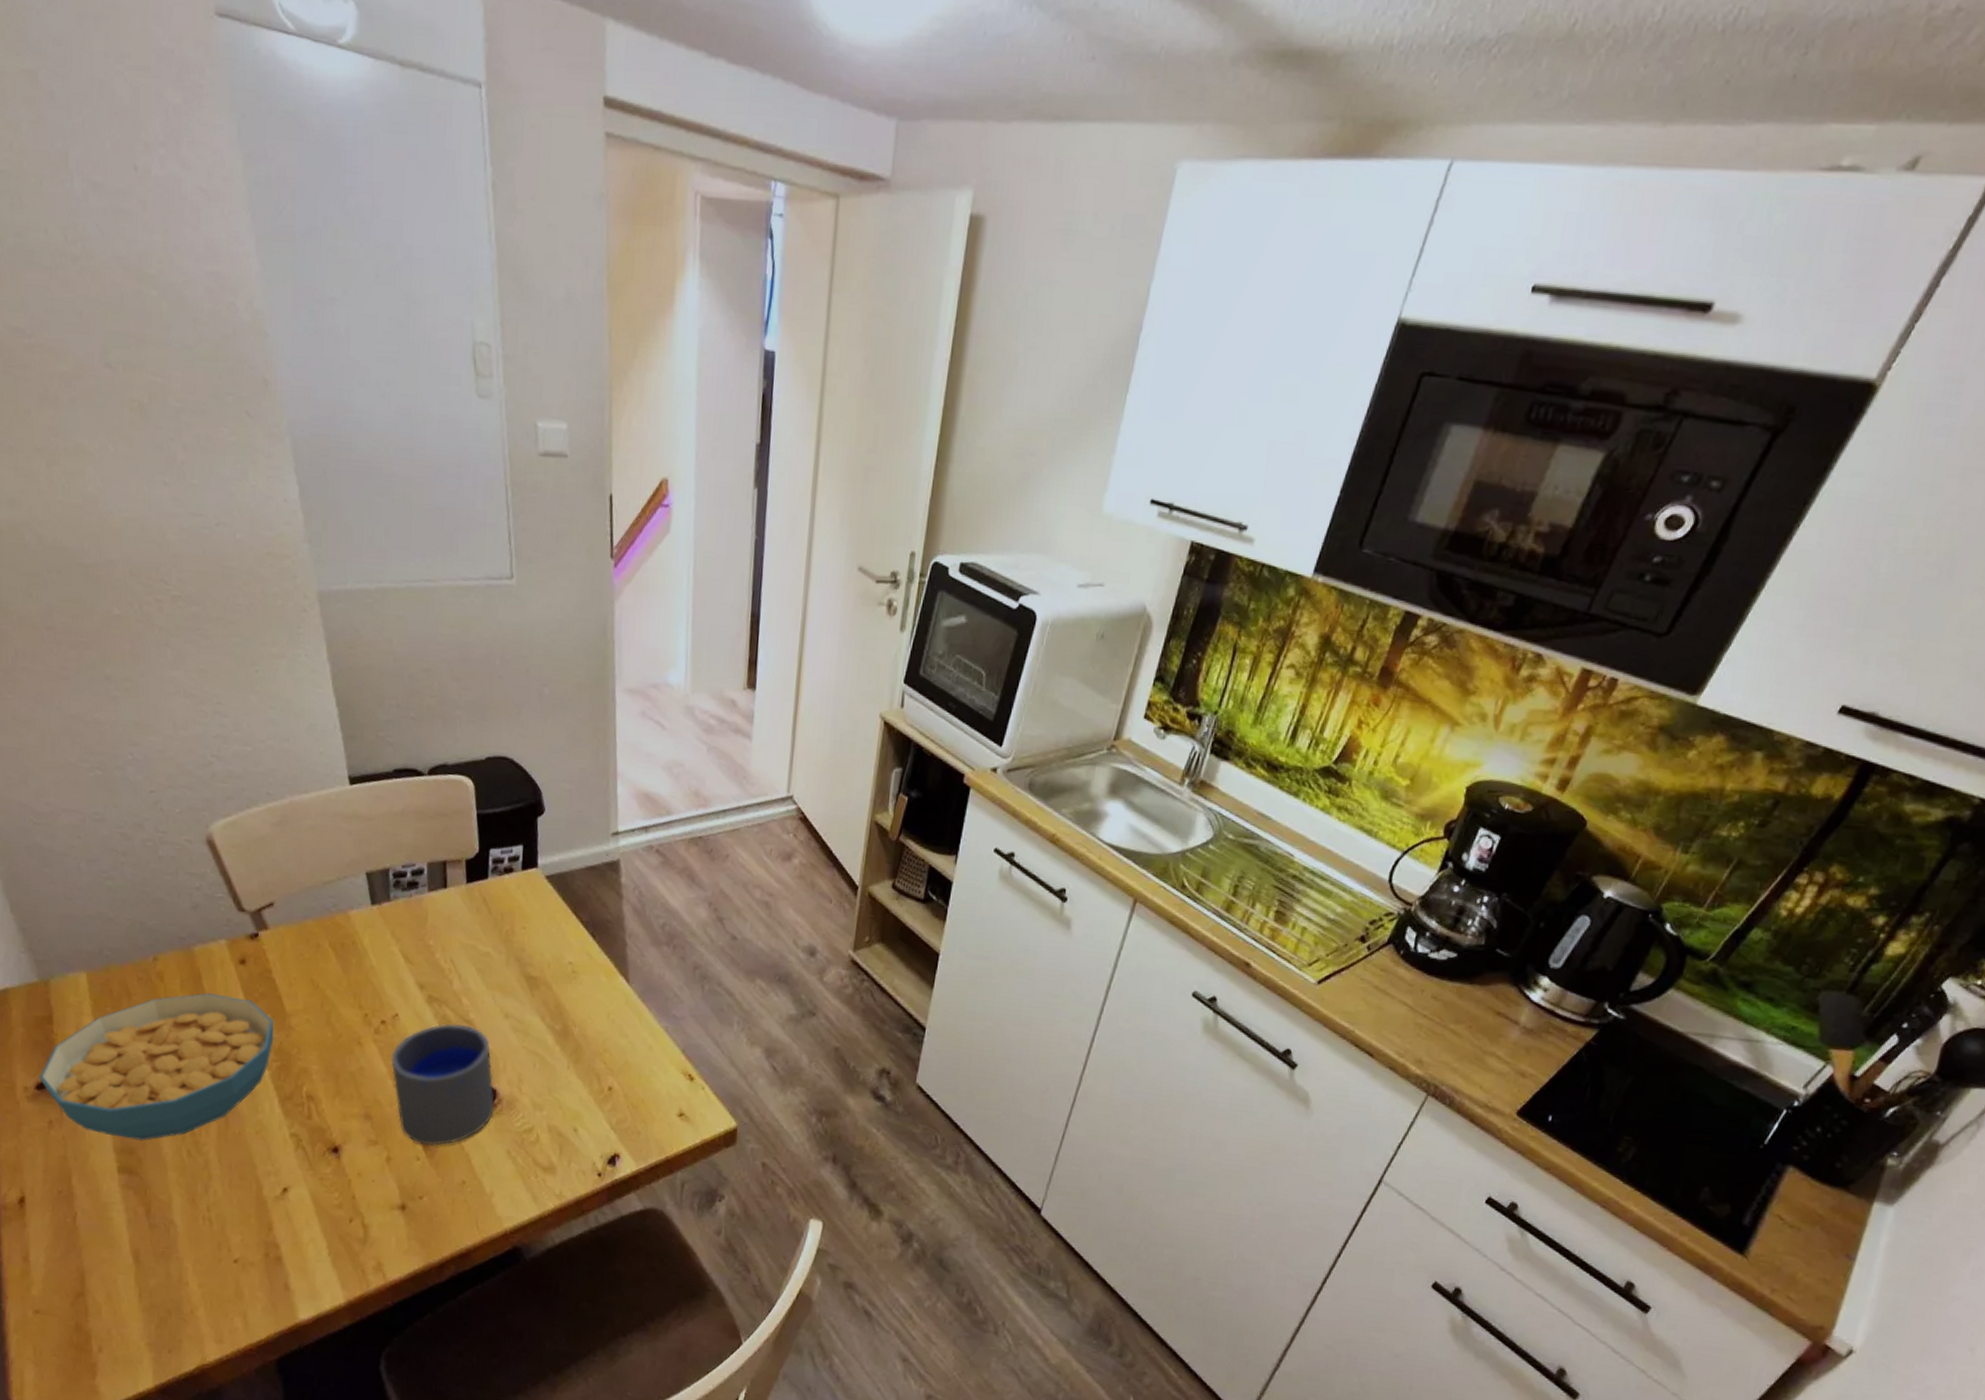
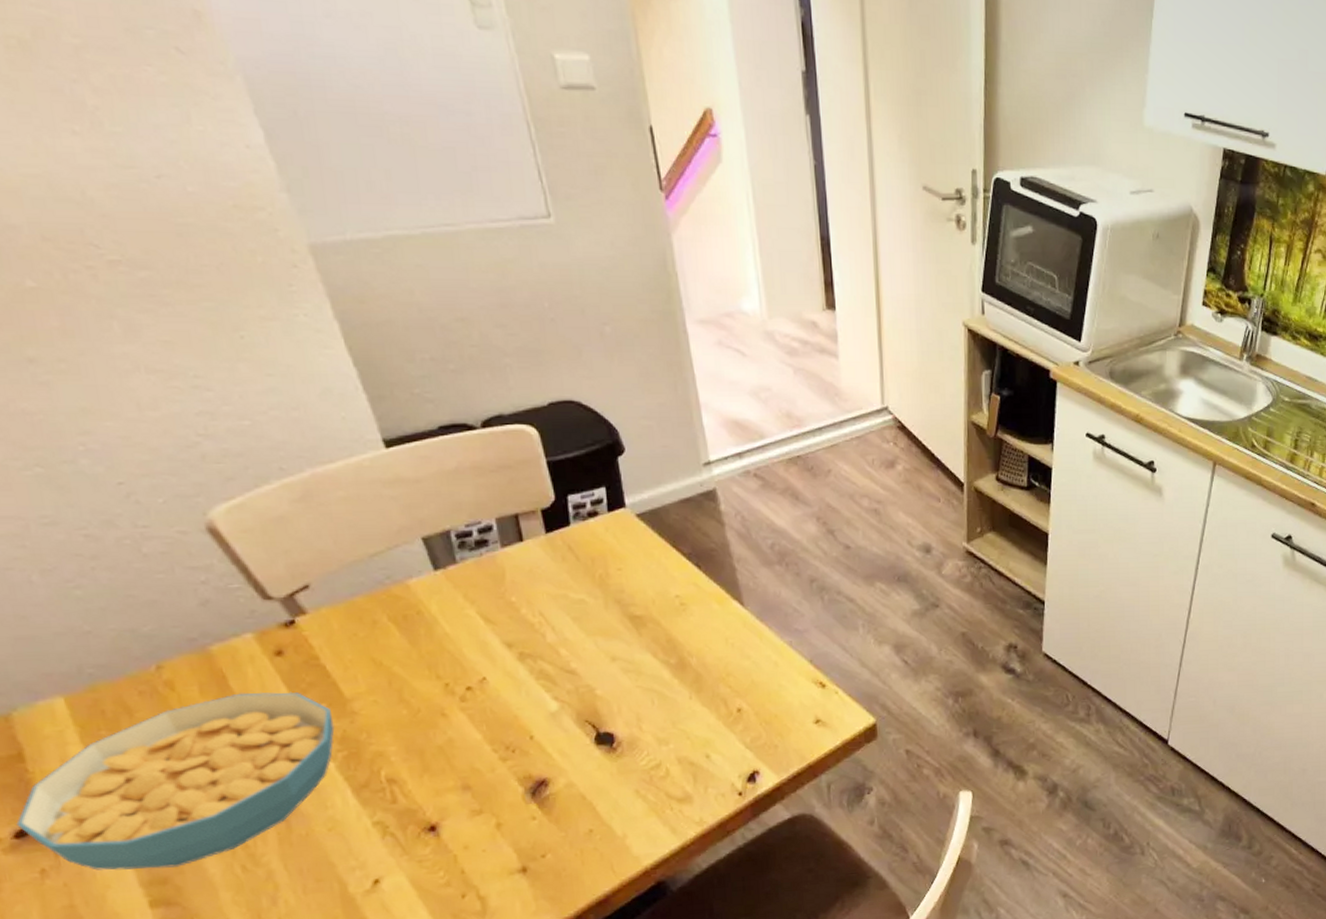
cup: present [391,1023,495,1146] -> none [484,675,615,804]

